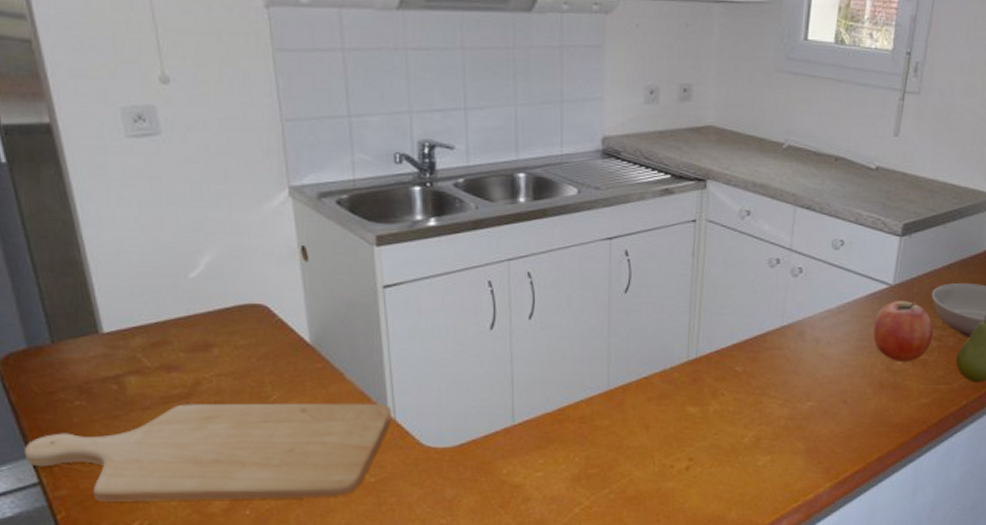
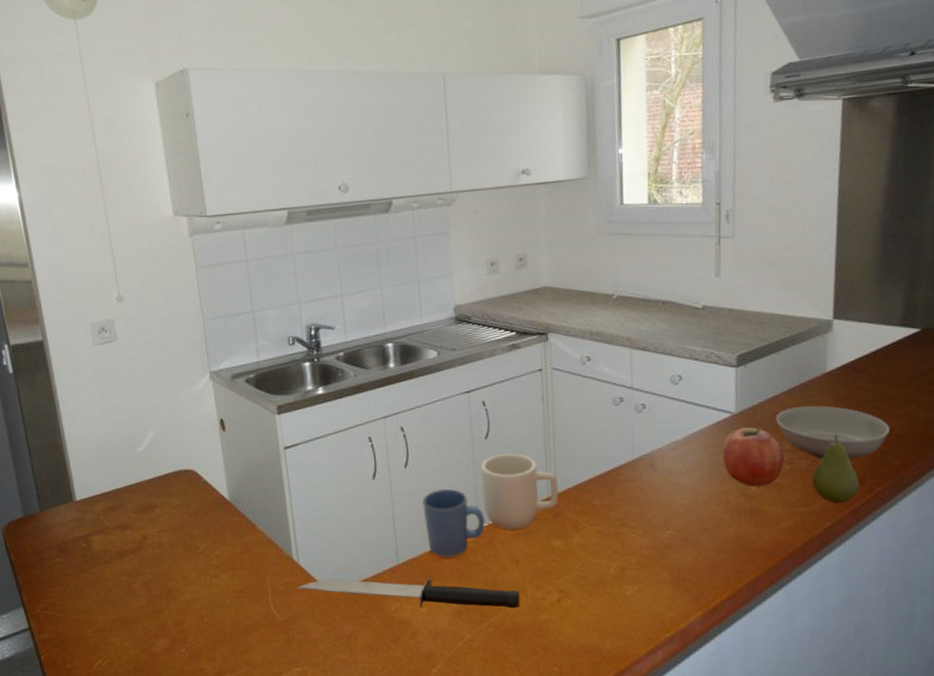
chopping board: present [23,403,392,502] -> none [19,549,296,643]
kitchen knife: none [391,438,647,475] -> present [297,578,521,609]
mug: none [547,345,616,420] -> present [422,488,485,559]
mug: none [615,310,700,393] -> present [480,453,559,529]

